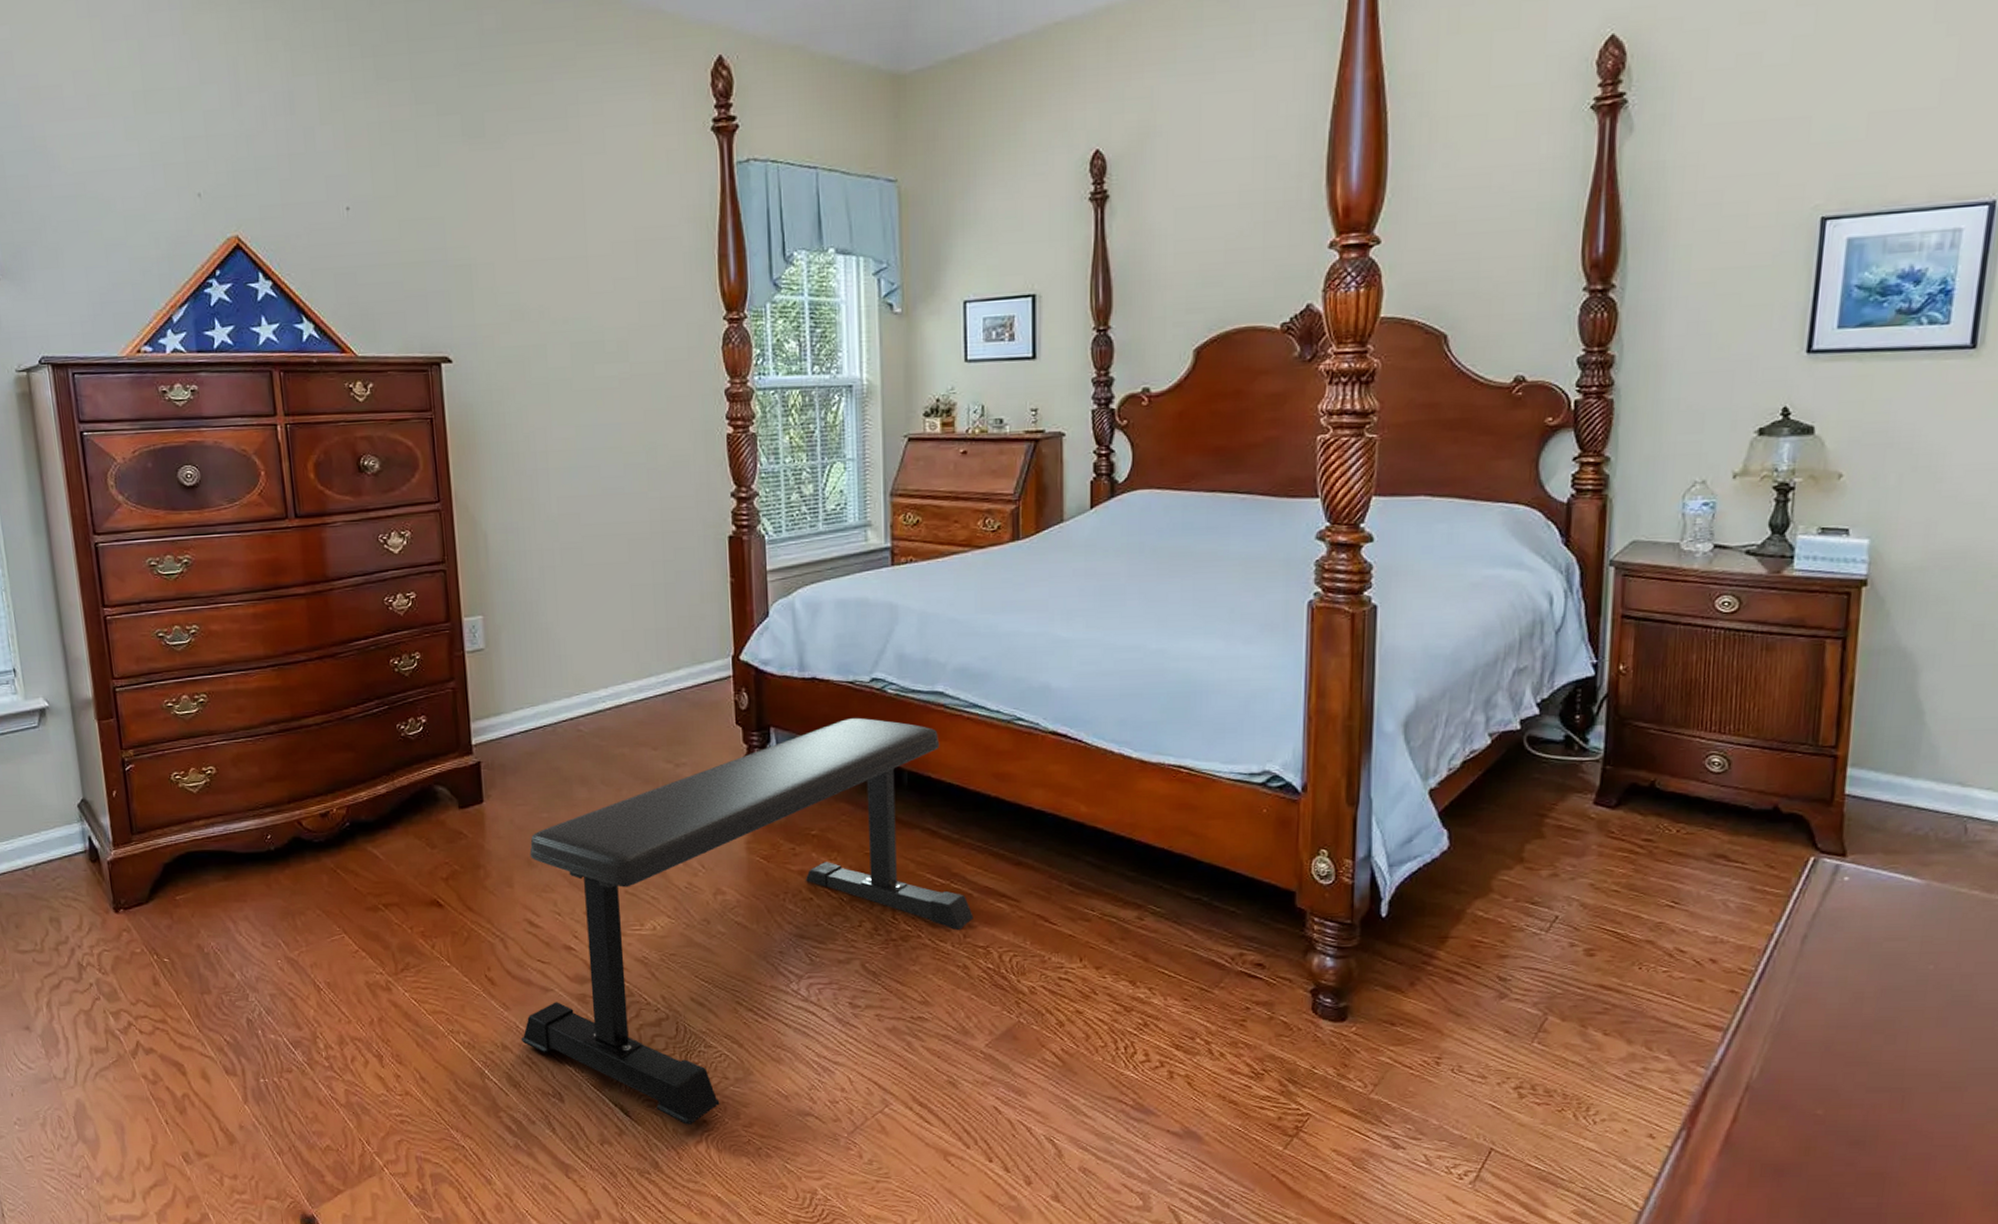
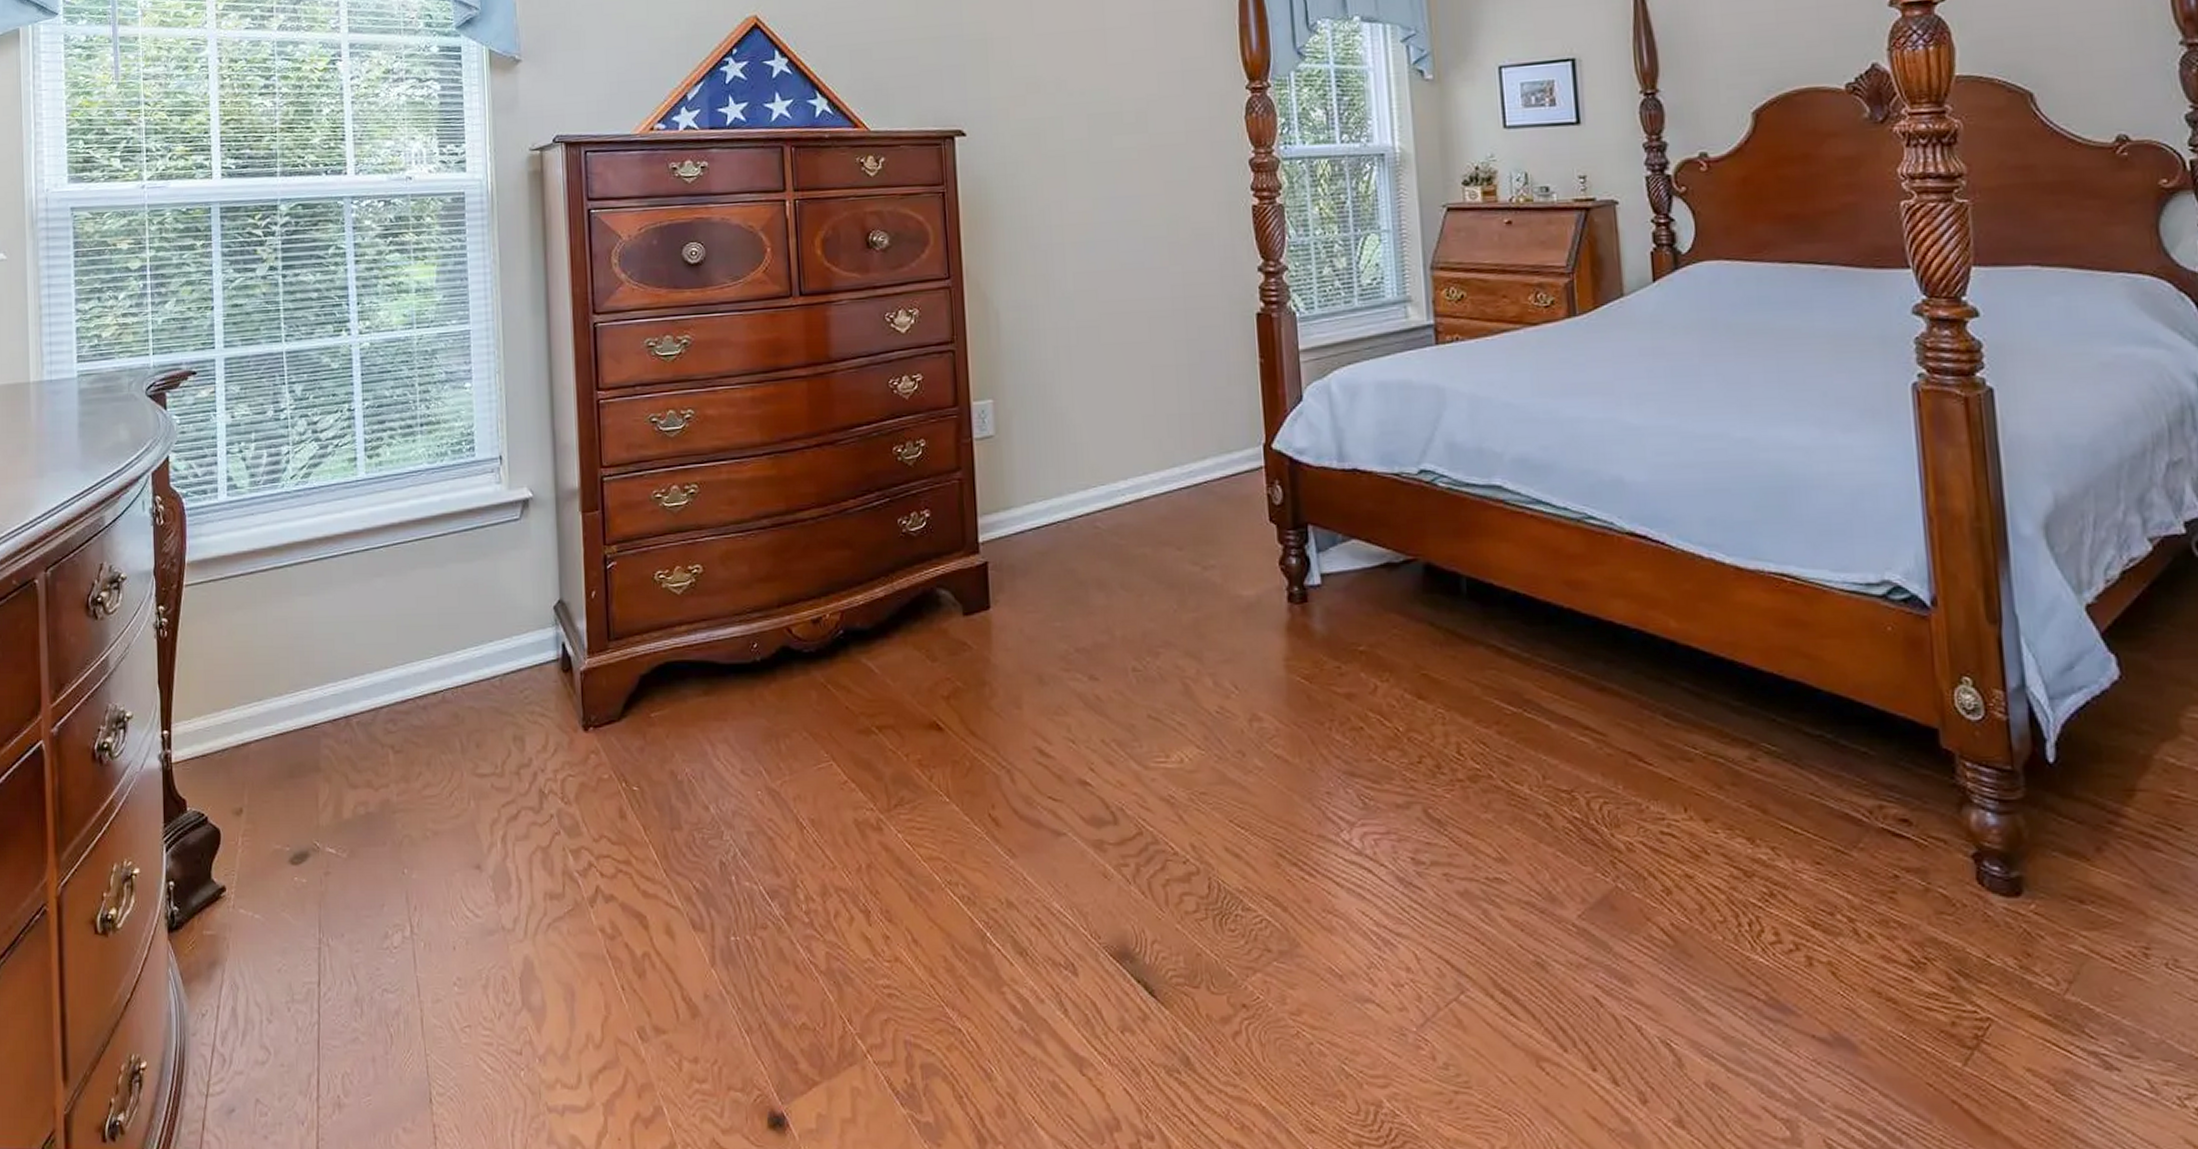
fitness bench: present [522,717,974,1126] -> none [1029,514,1553,1011]

